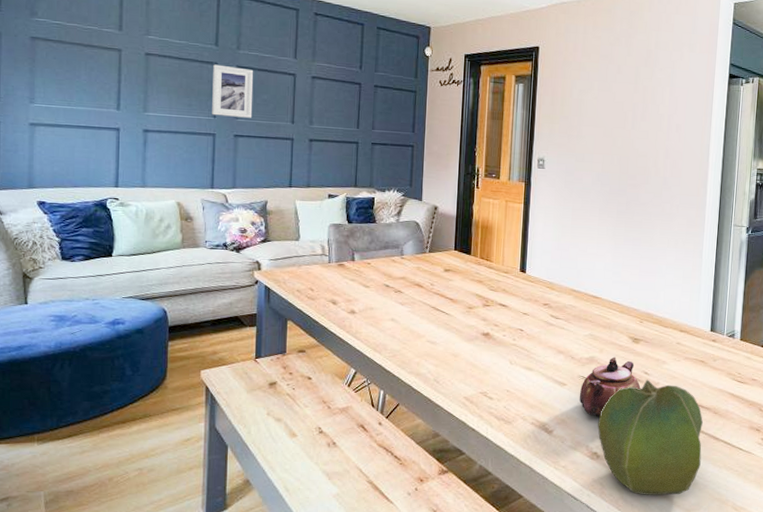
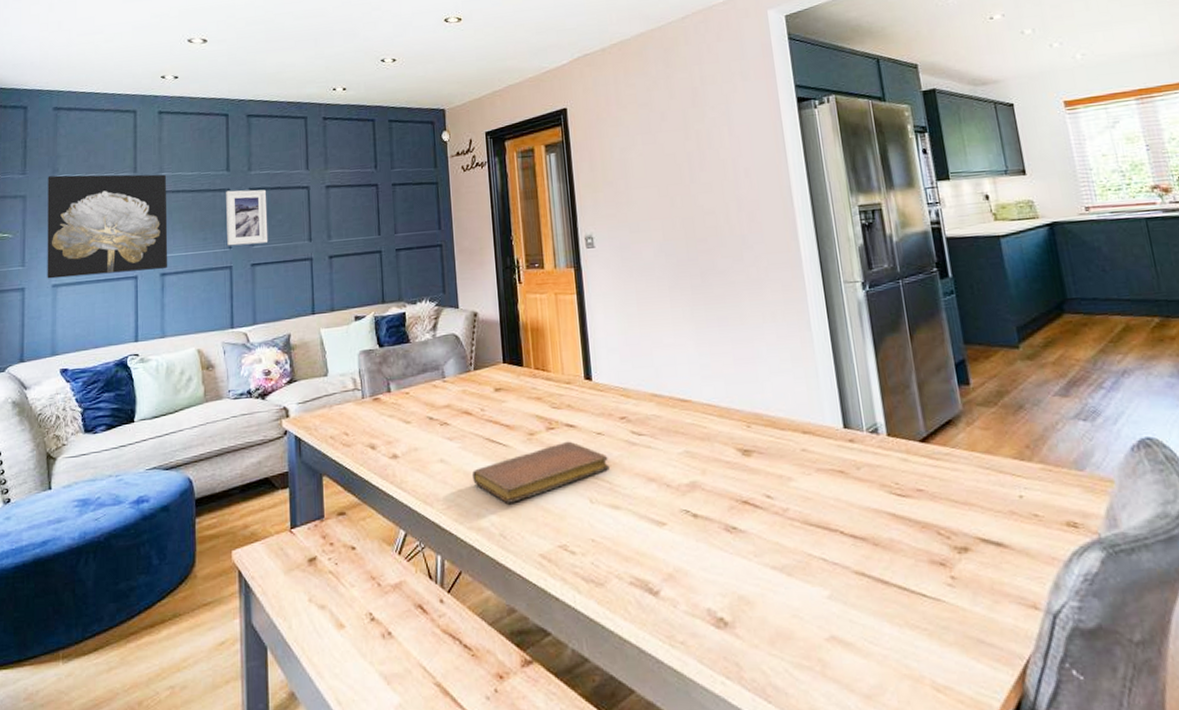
wall art: none [24,18,153,126] -> present [47,174,168,279]
notebook: none [417,316,530,358] -> present [473,441,611,503]
teapot: present [580,357,641,416] -> none [685,478,765,565]
cabbage: present [598,379,703,495] -> none [717,505,872,677]

